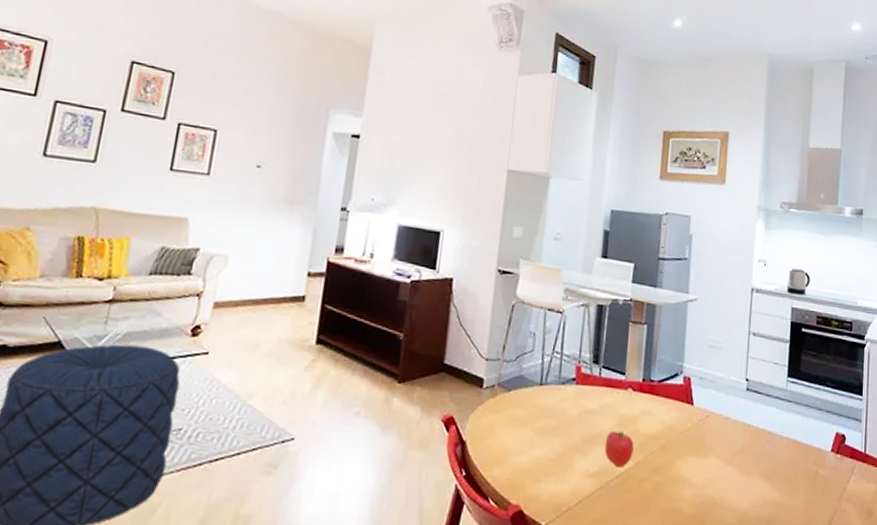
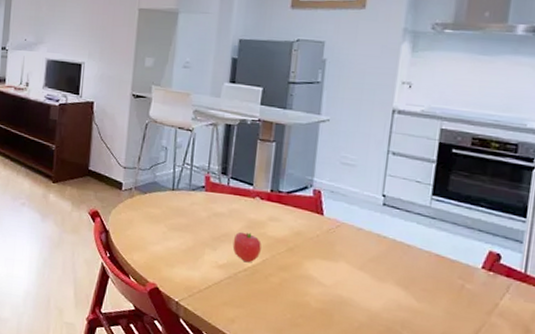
kettle: present [786,268,810,296] -> none [435,89,466,117]

